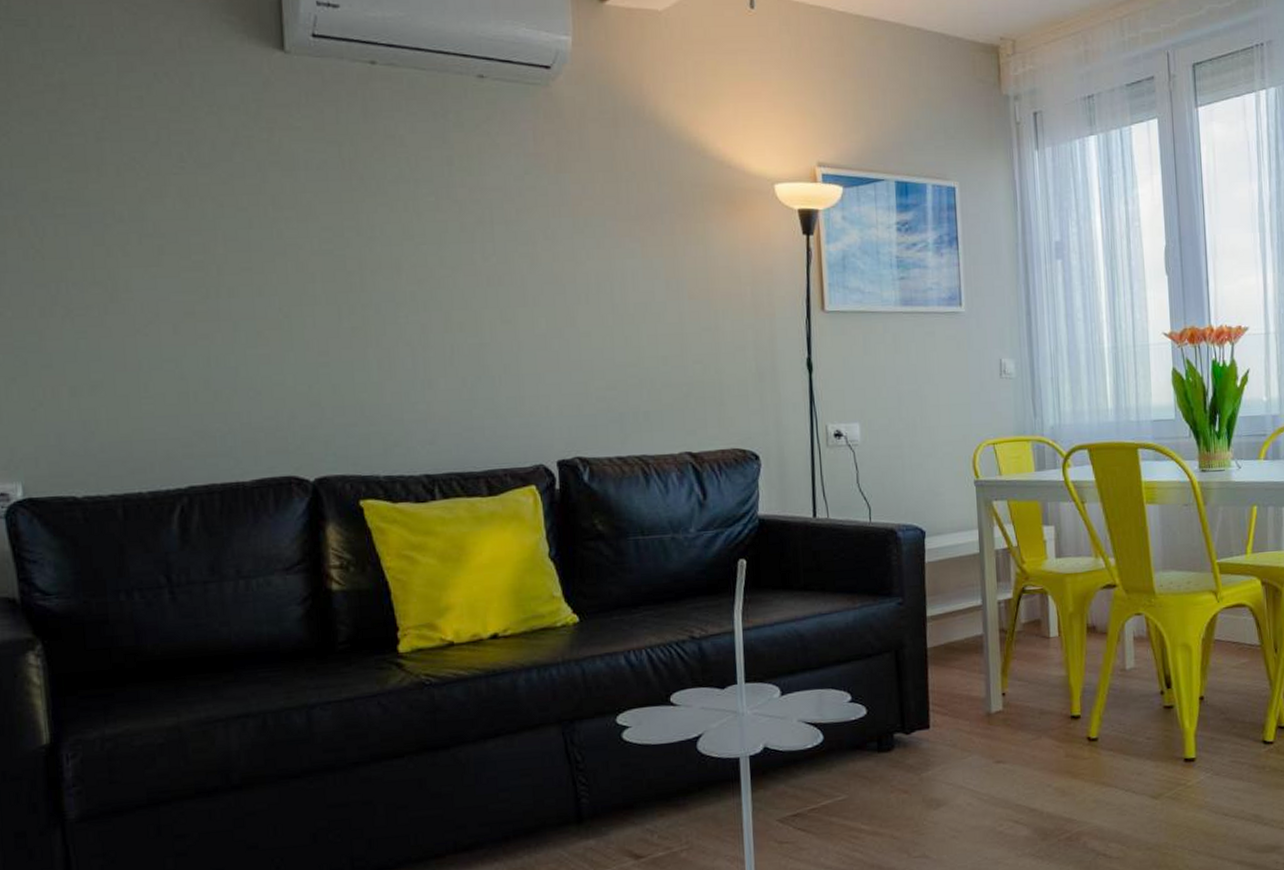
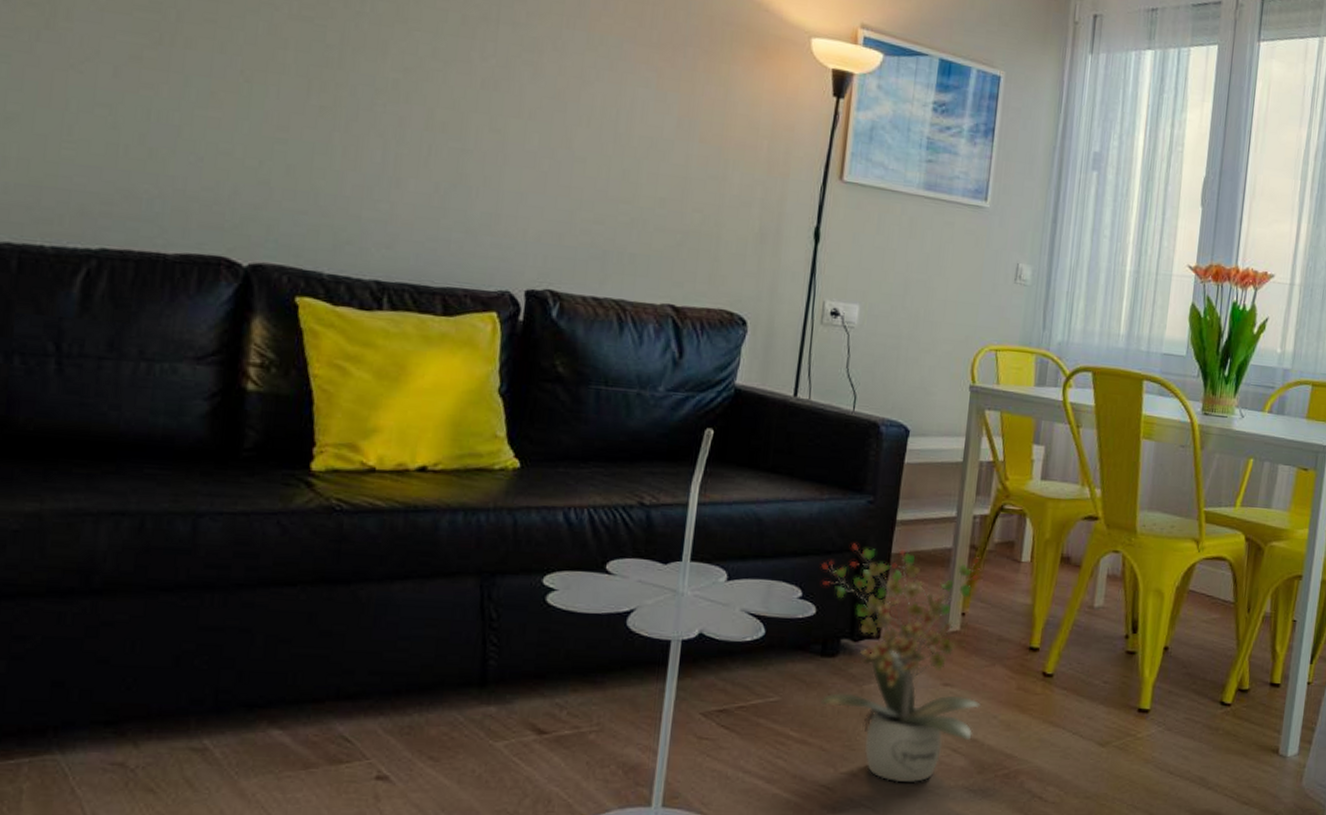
potted plant: none [864,639,1034,859] -> present [821,543,981,783]

